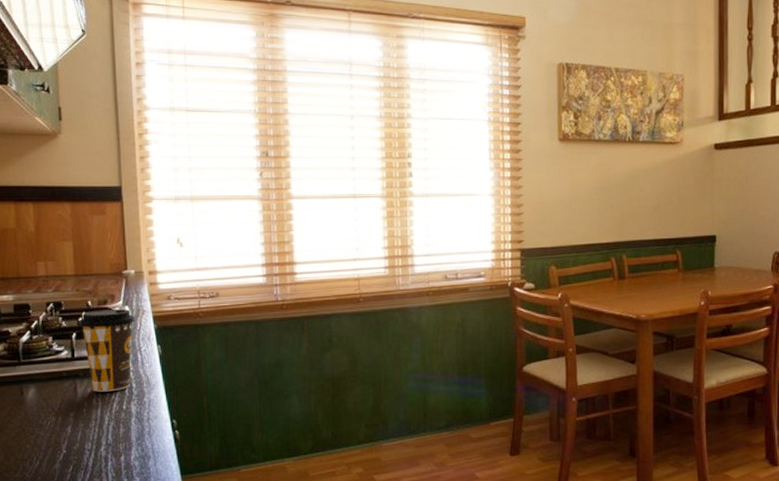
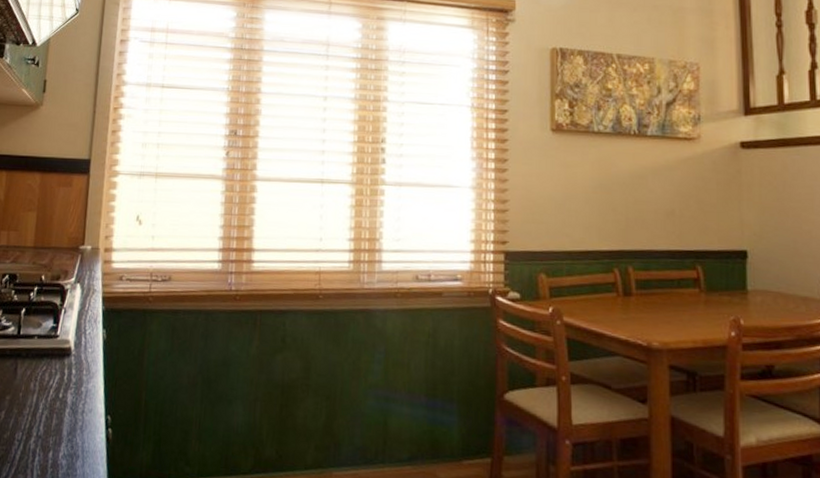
coffee cup: present [78,309,135,392] -> none [29,285,85,377]

